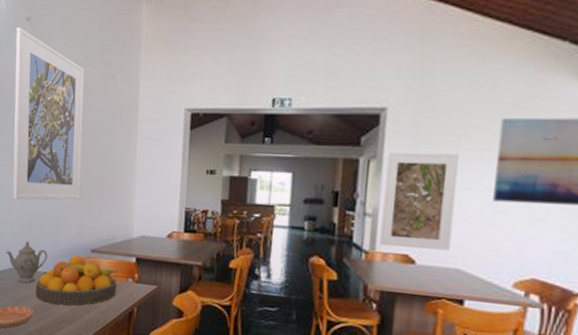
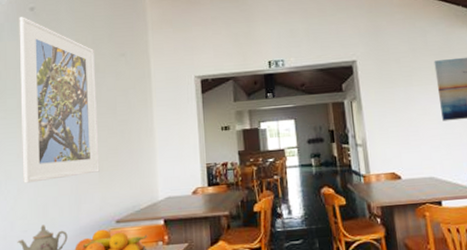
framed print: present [380,152,459,250] -> none [363,89,423,169]

